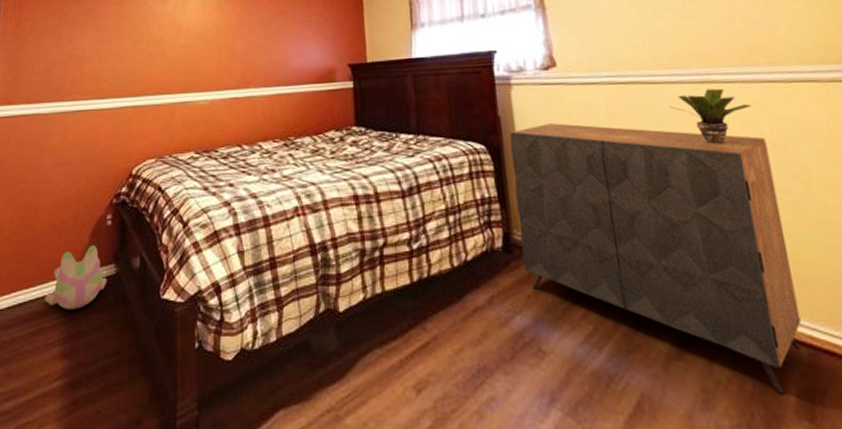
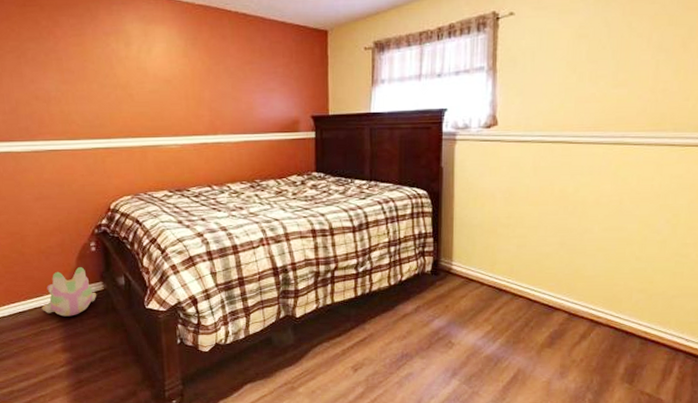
dresser: present [509,123,801,395] -> none [446,174,653,368]
potted plant: present [668,88,752,144] -> none [584,149,650,195]

